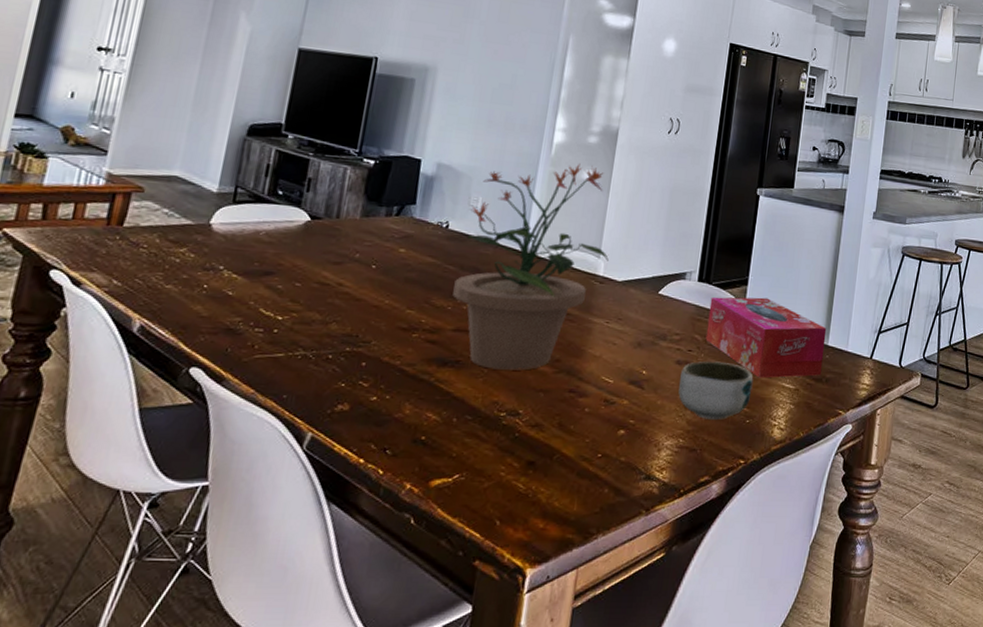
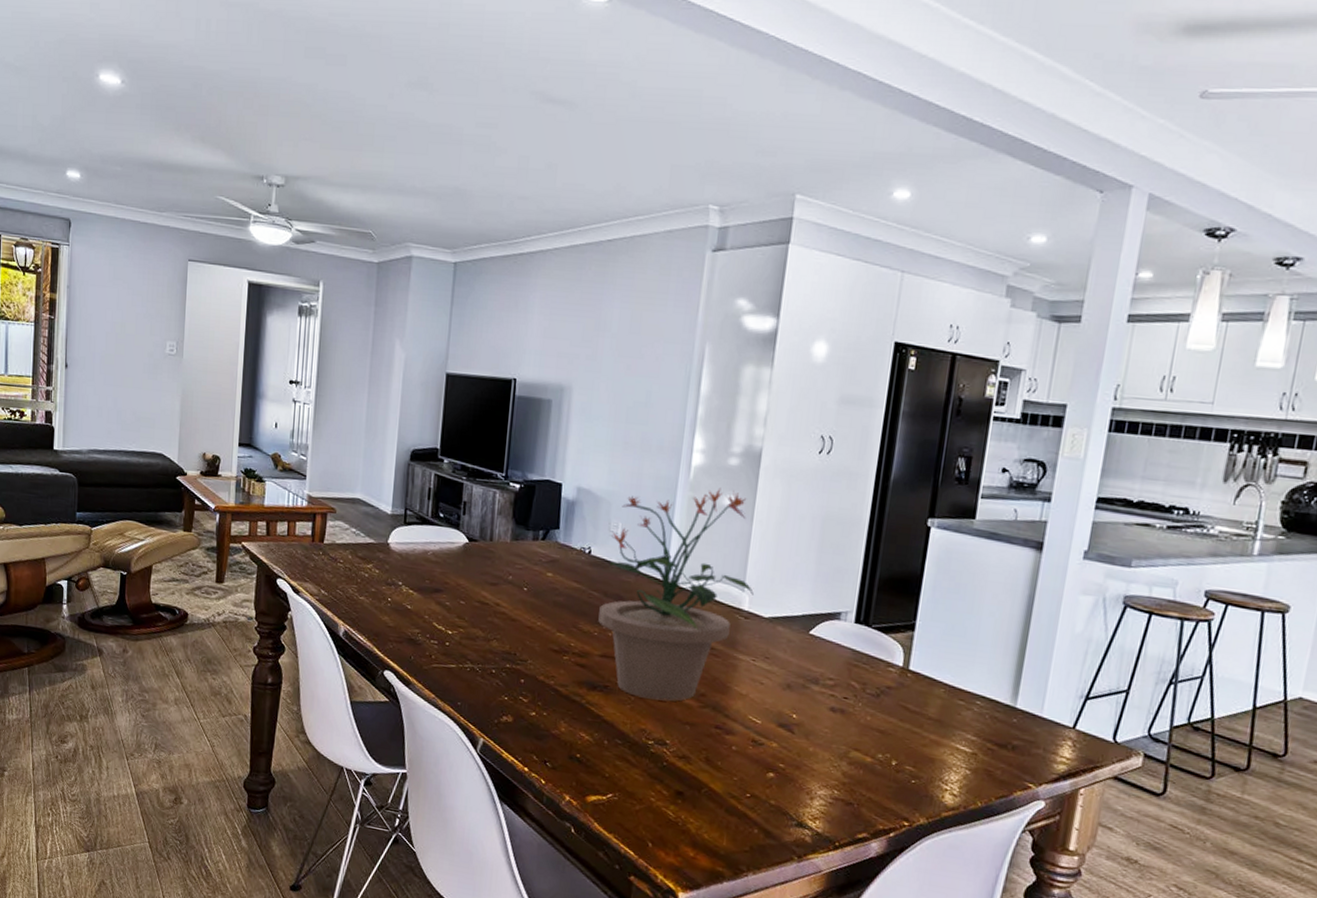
bowl: present [678,361,754,421] -> none [833,710,921,777]
tissue box: present [705,297,827,378] -> none [863,641,1015,742]

